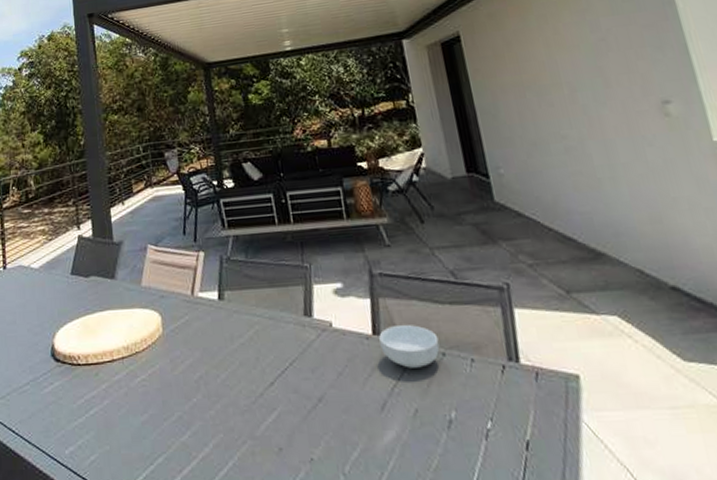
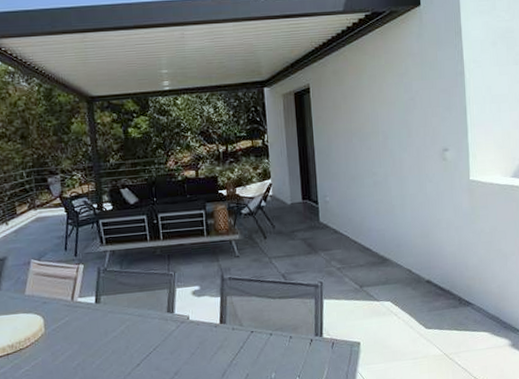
cereal bowl: present [379,324,440,368] -> none [225,315,269,346]

